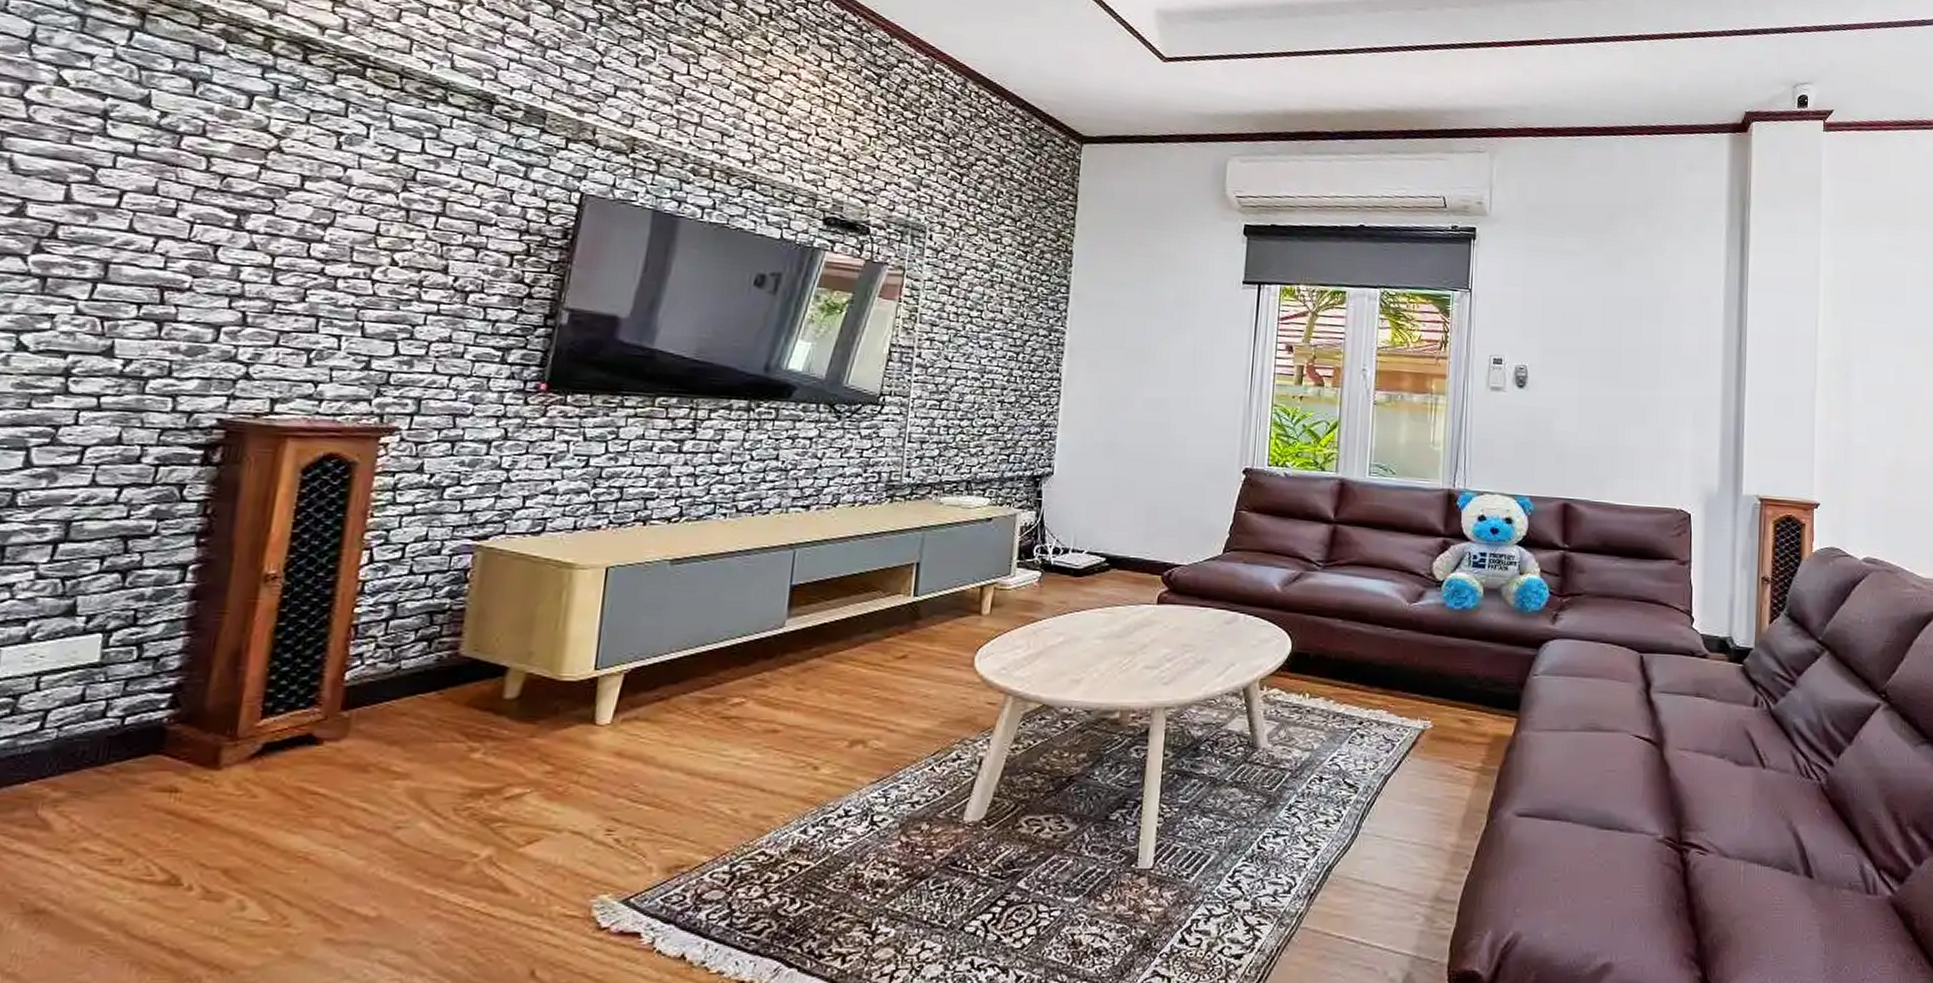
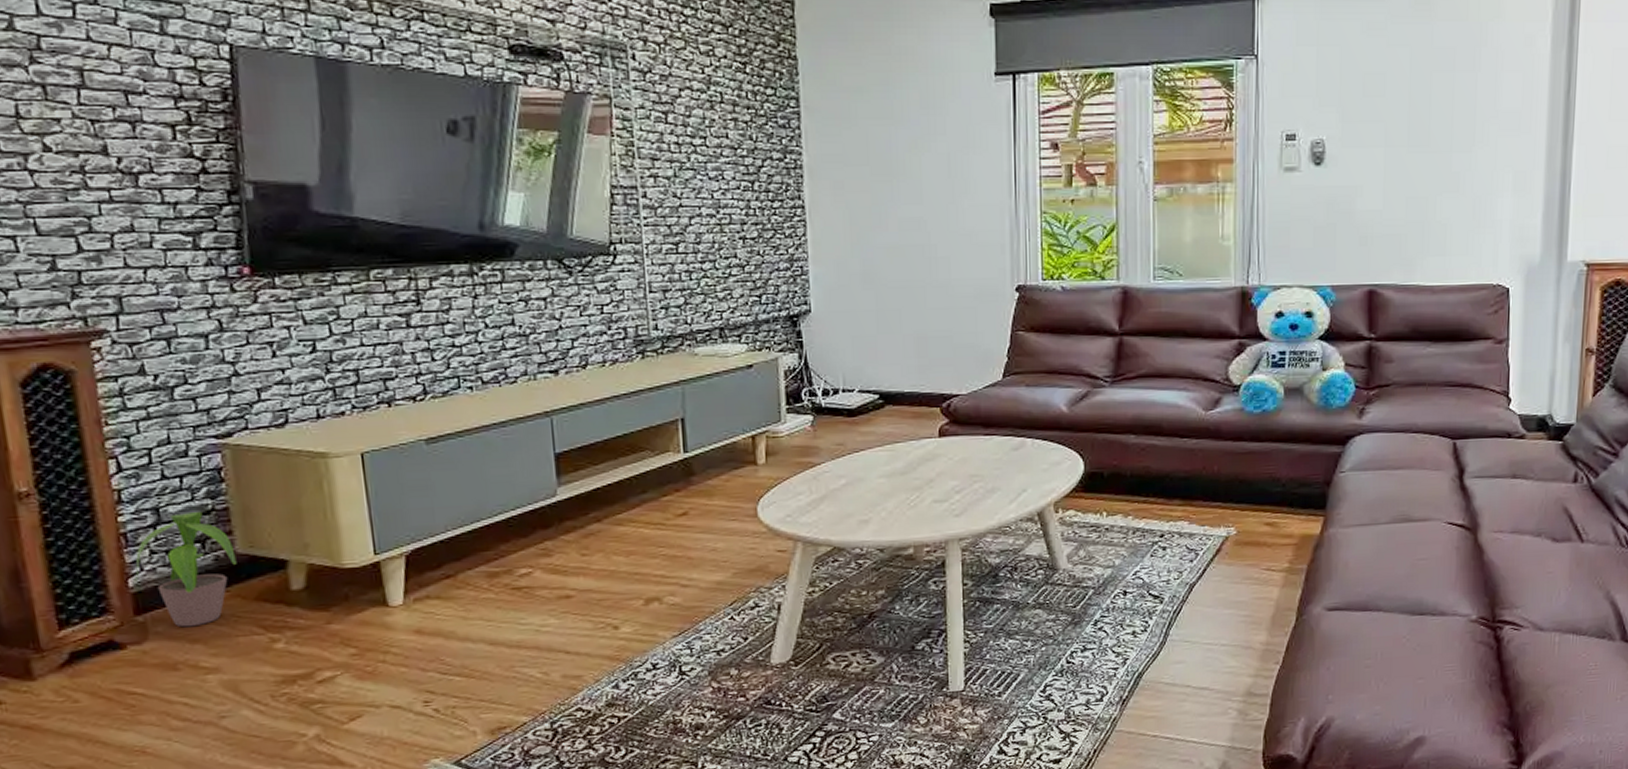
potted plant: none [351,609,459,728] -> present [134,511,237,628]

